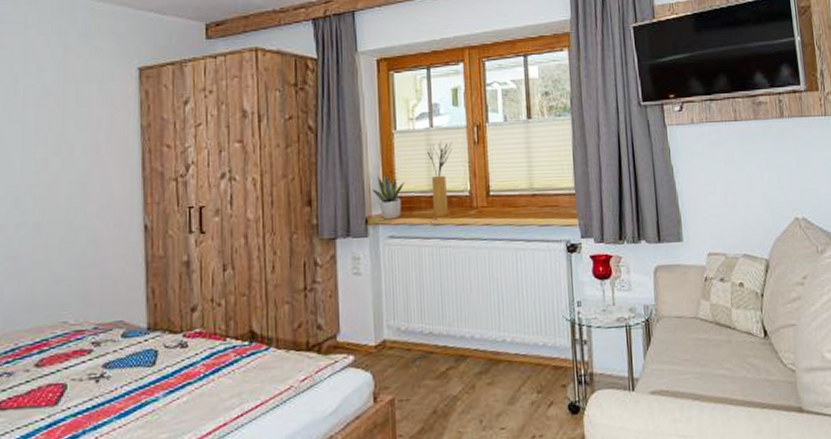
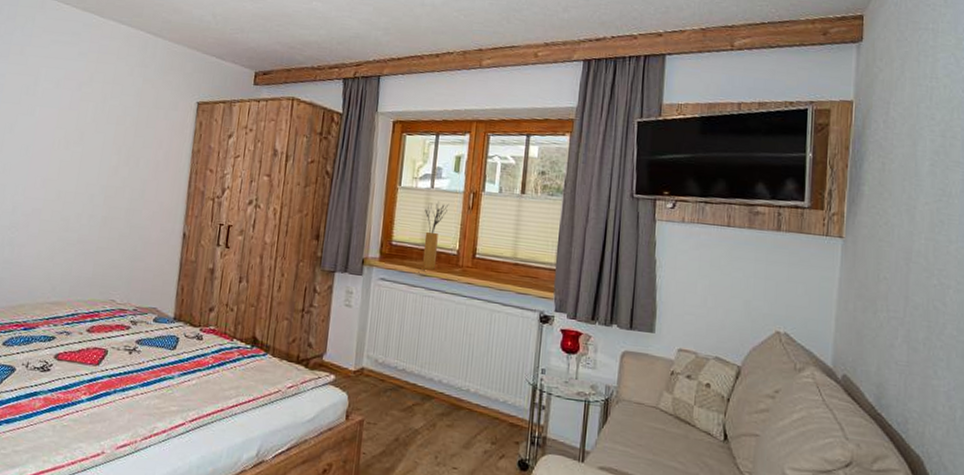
potted plant: present [372,172,405,220] -> none [372,221,401,264]

